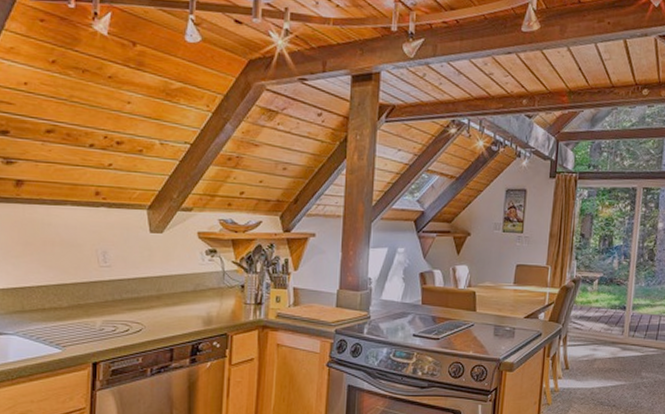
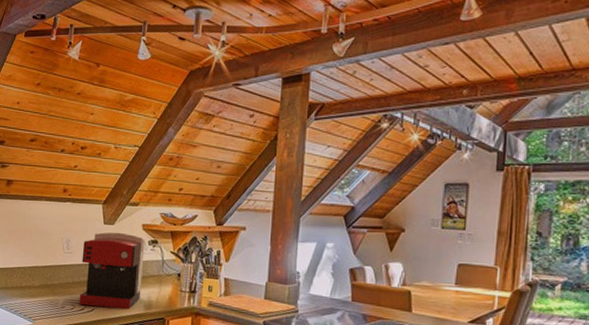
coffee maker: none [122,241,201,328] -> present [79,232,145,310]

